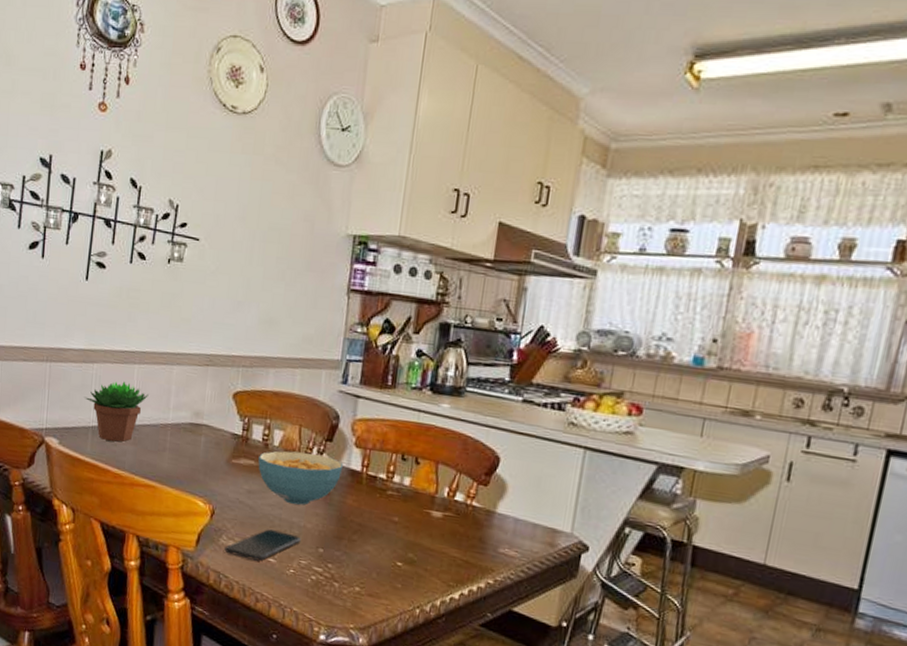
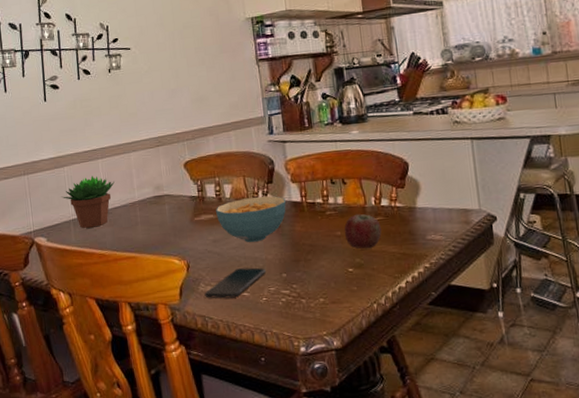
apple: none [402,503,448,546] -> present [344,214,382,249]

